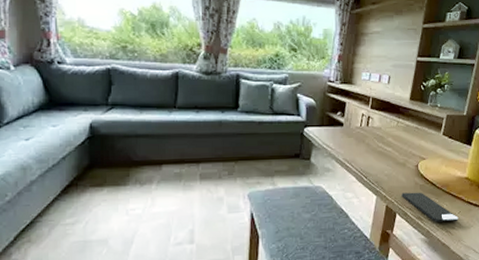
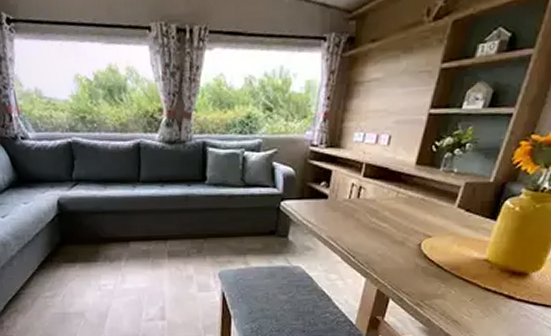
smartphone: present [401,192,459,222] -> none [397,275,470,310]

